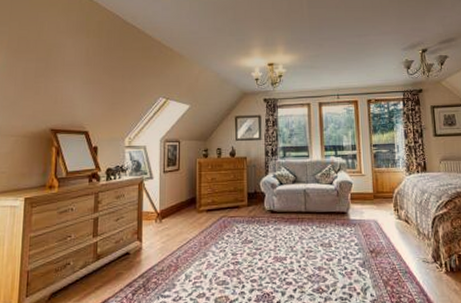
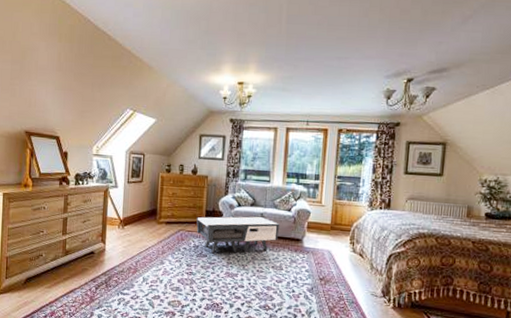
coffee table: none [239,193,324,238] -> present [196,216,279,254]

